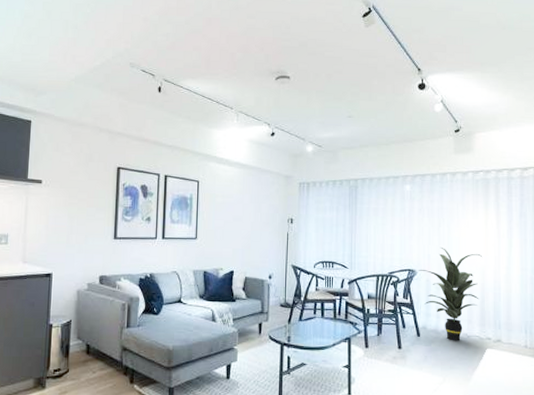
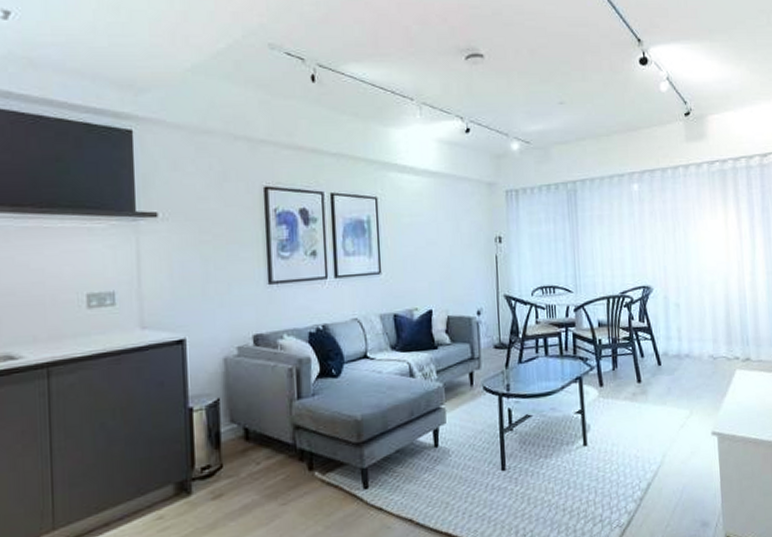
indoor plant: present [419,246,482,341] -> none [654,255,724,366]

